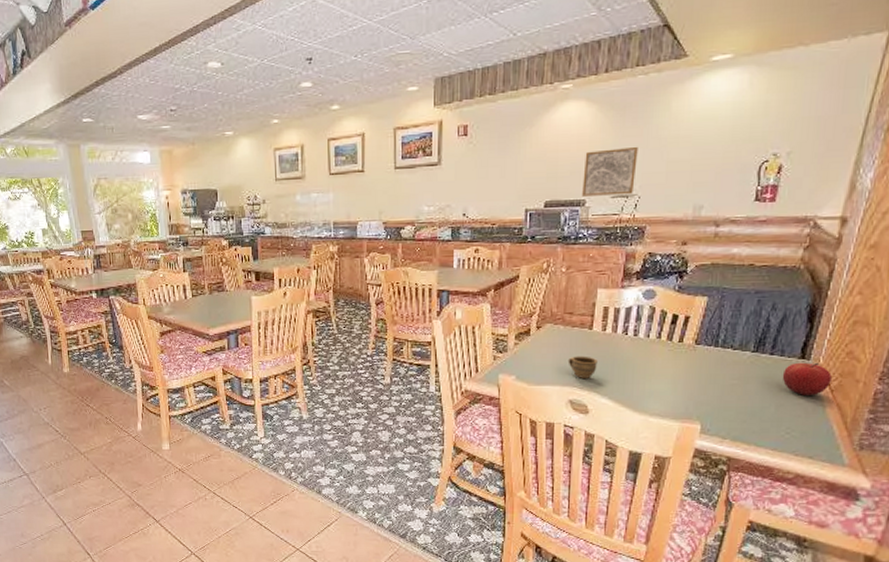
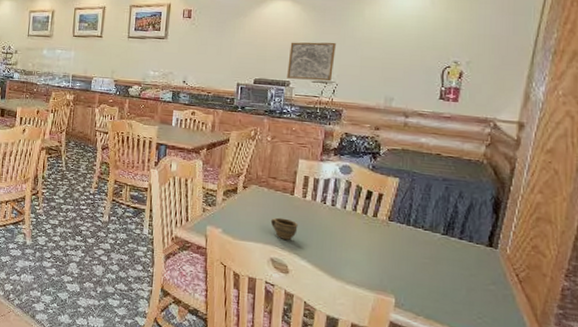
fruit: present [782,362,832,395] -> none [471,249,519,284]

